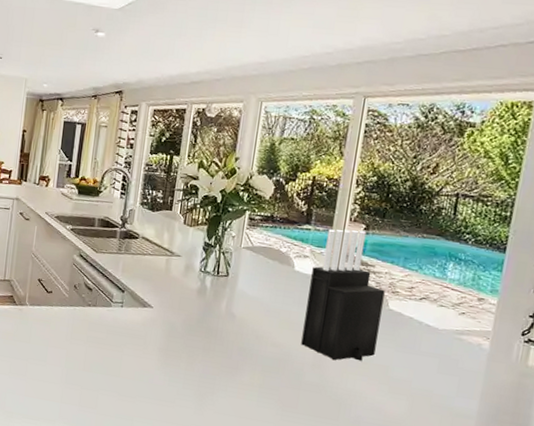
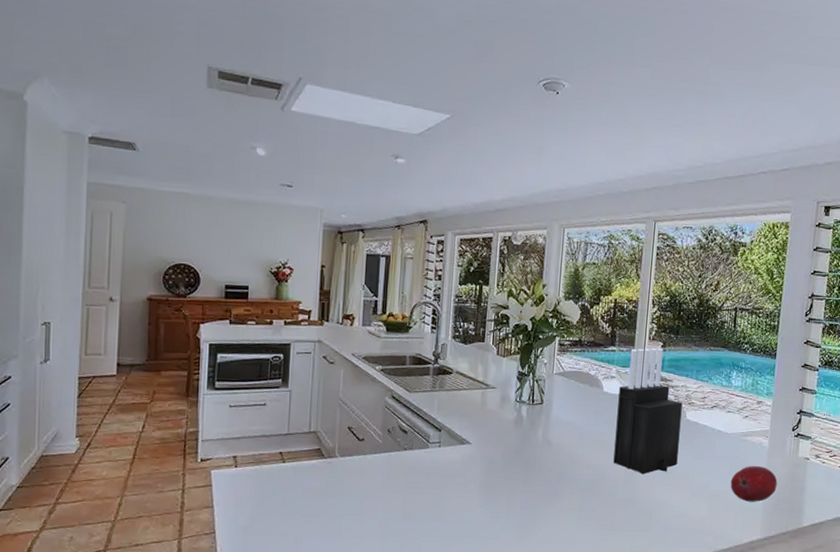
fruit: none [437,367,499,409] -> present [730,465,778,502]

